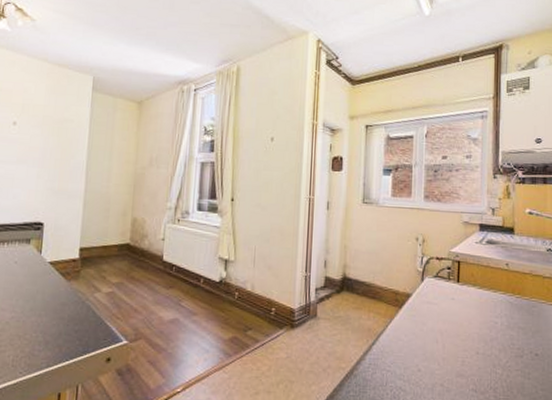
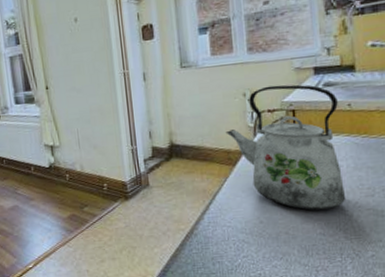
kettle: none [396,234,498,365] -> present [225,84,346,211]

